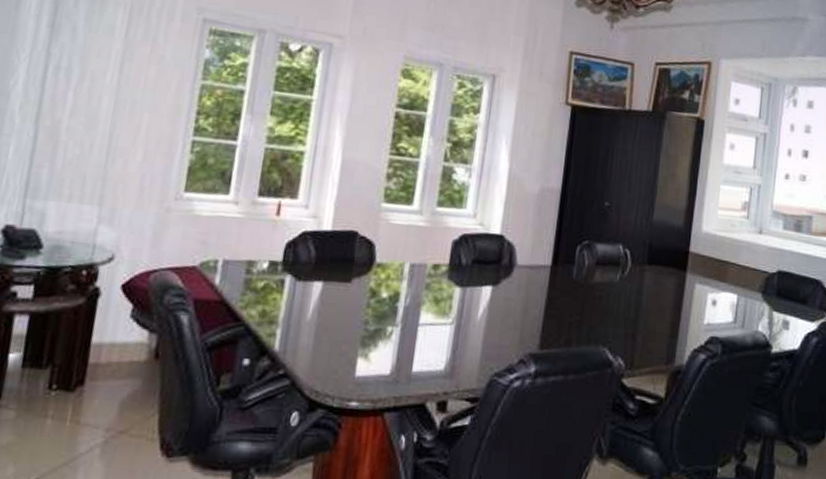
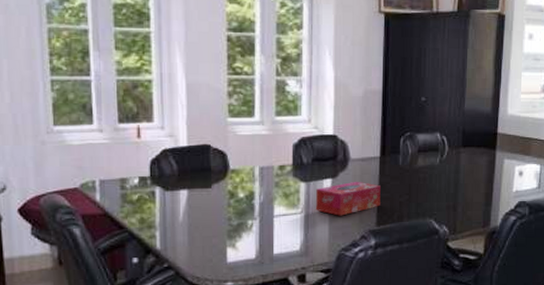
tissue box: none [469,291,549,333] -> present [315,181,381,216]

